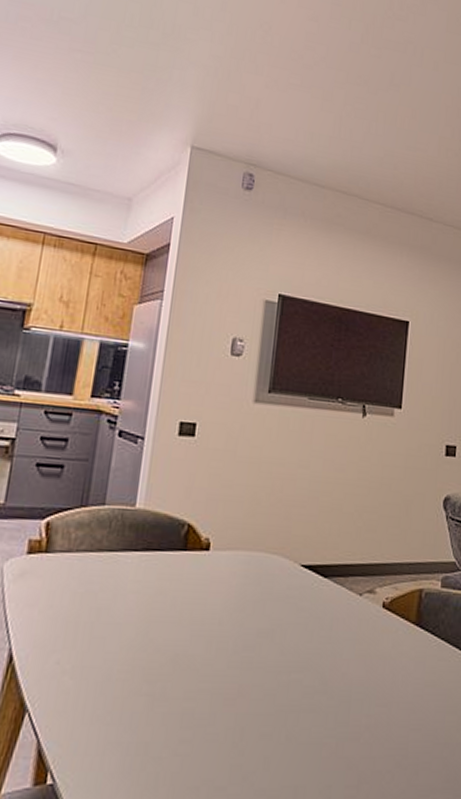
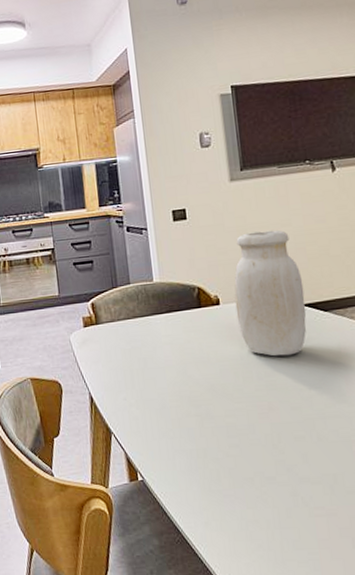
jar: none [225,467,309,627] -> present [234,230,307,357]

